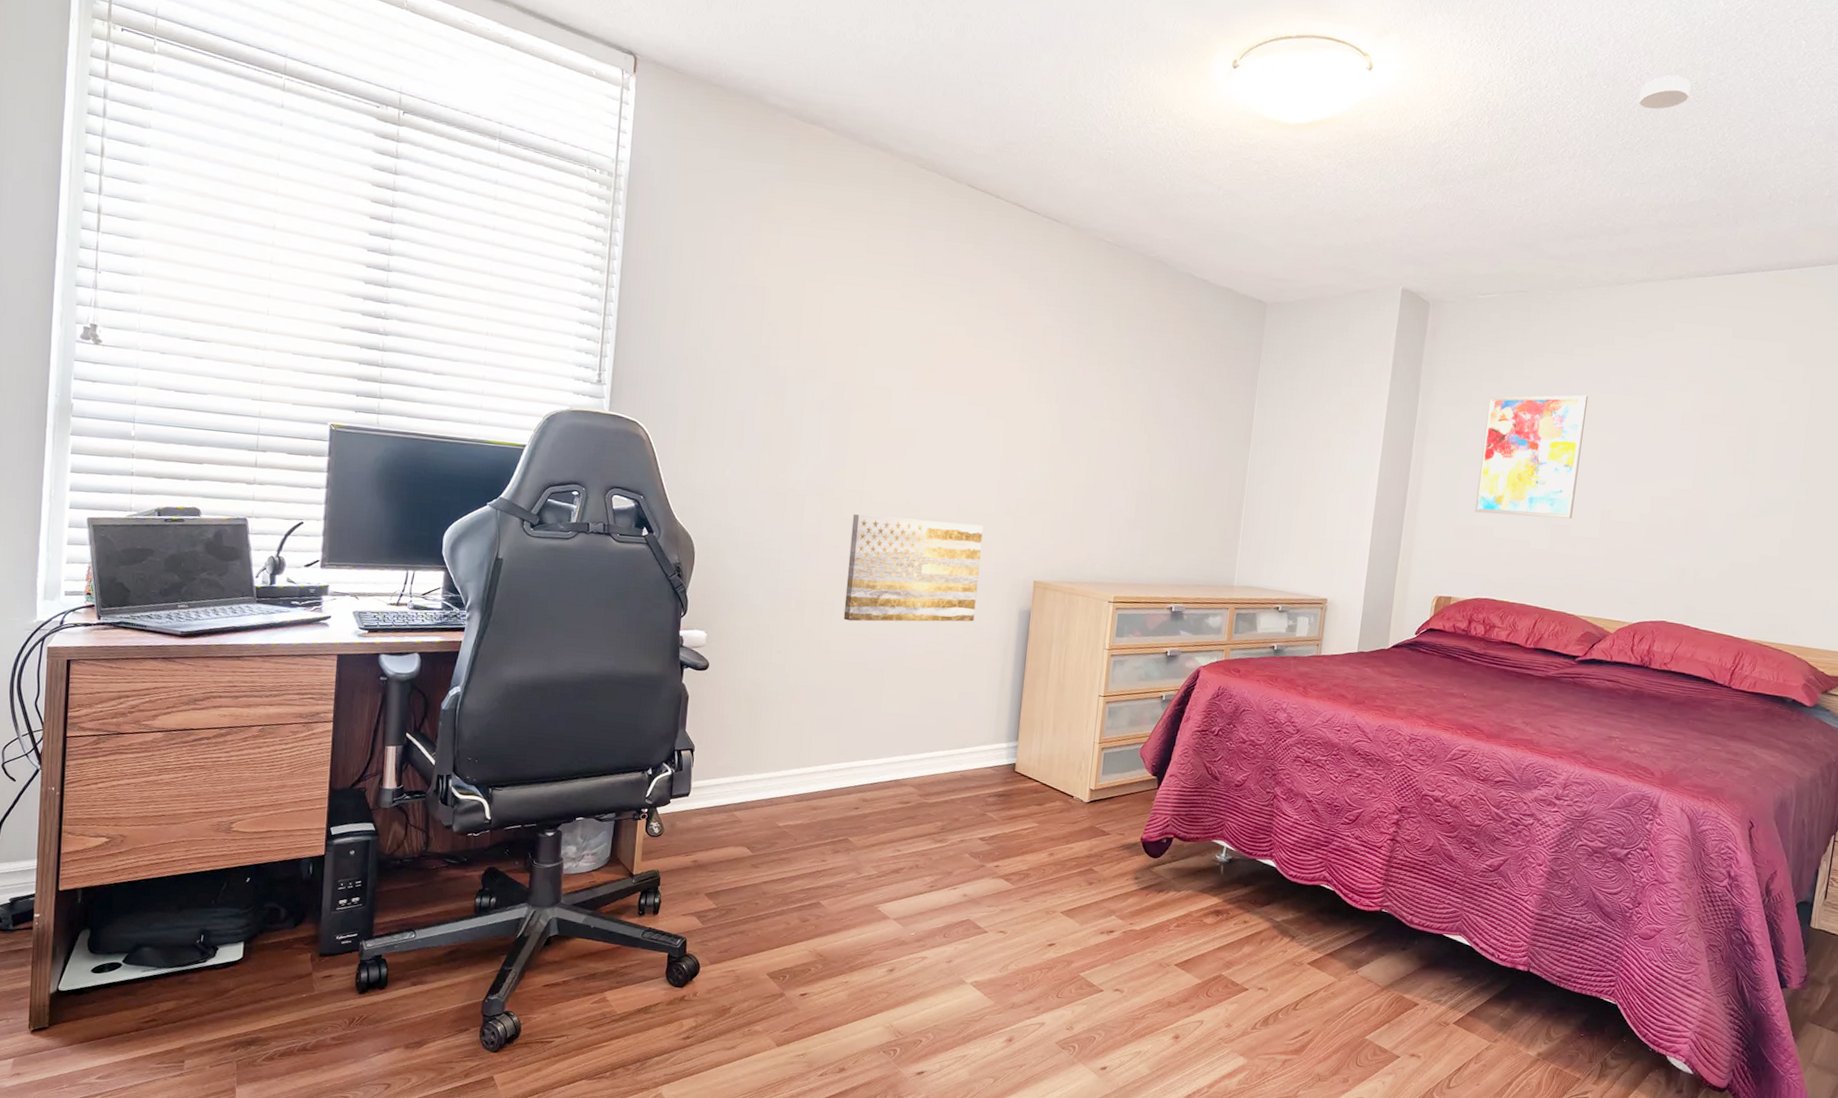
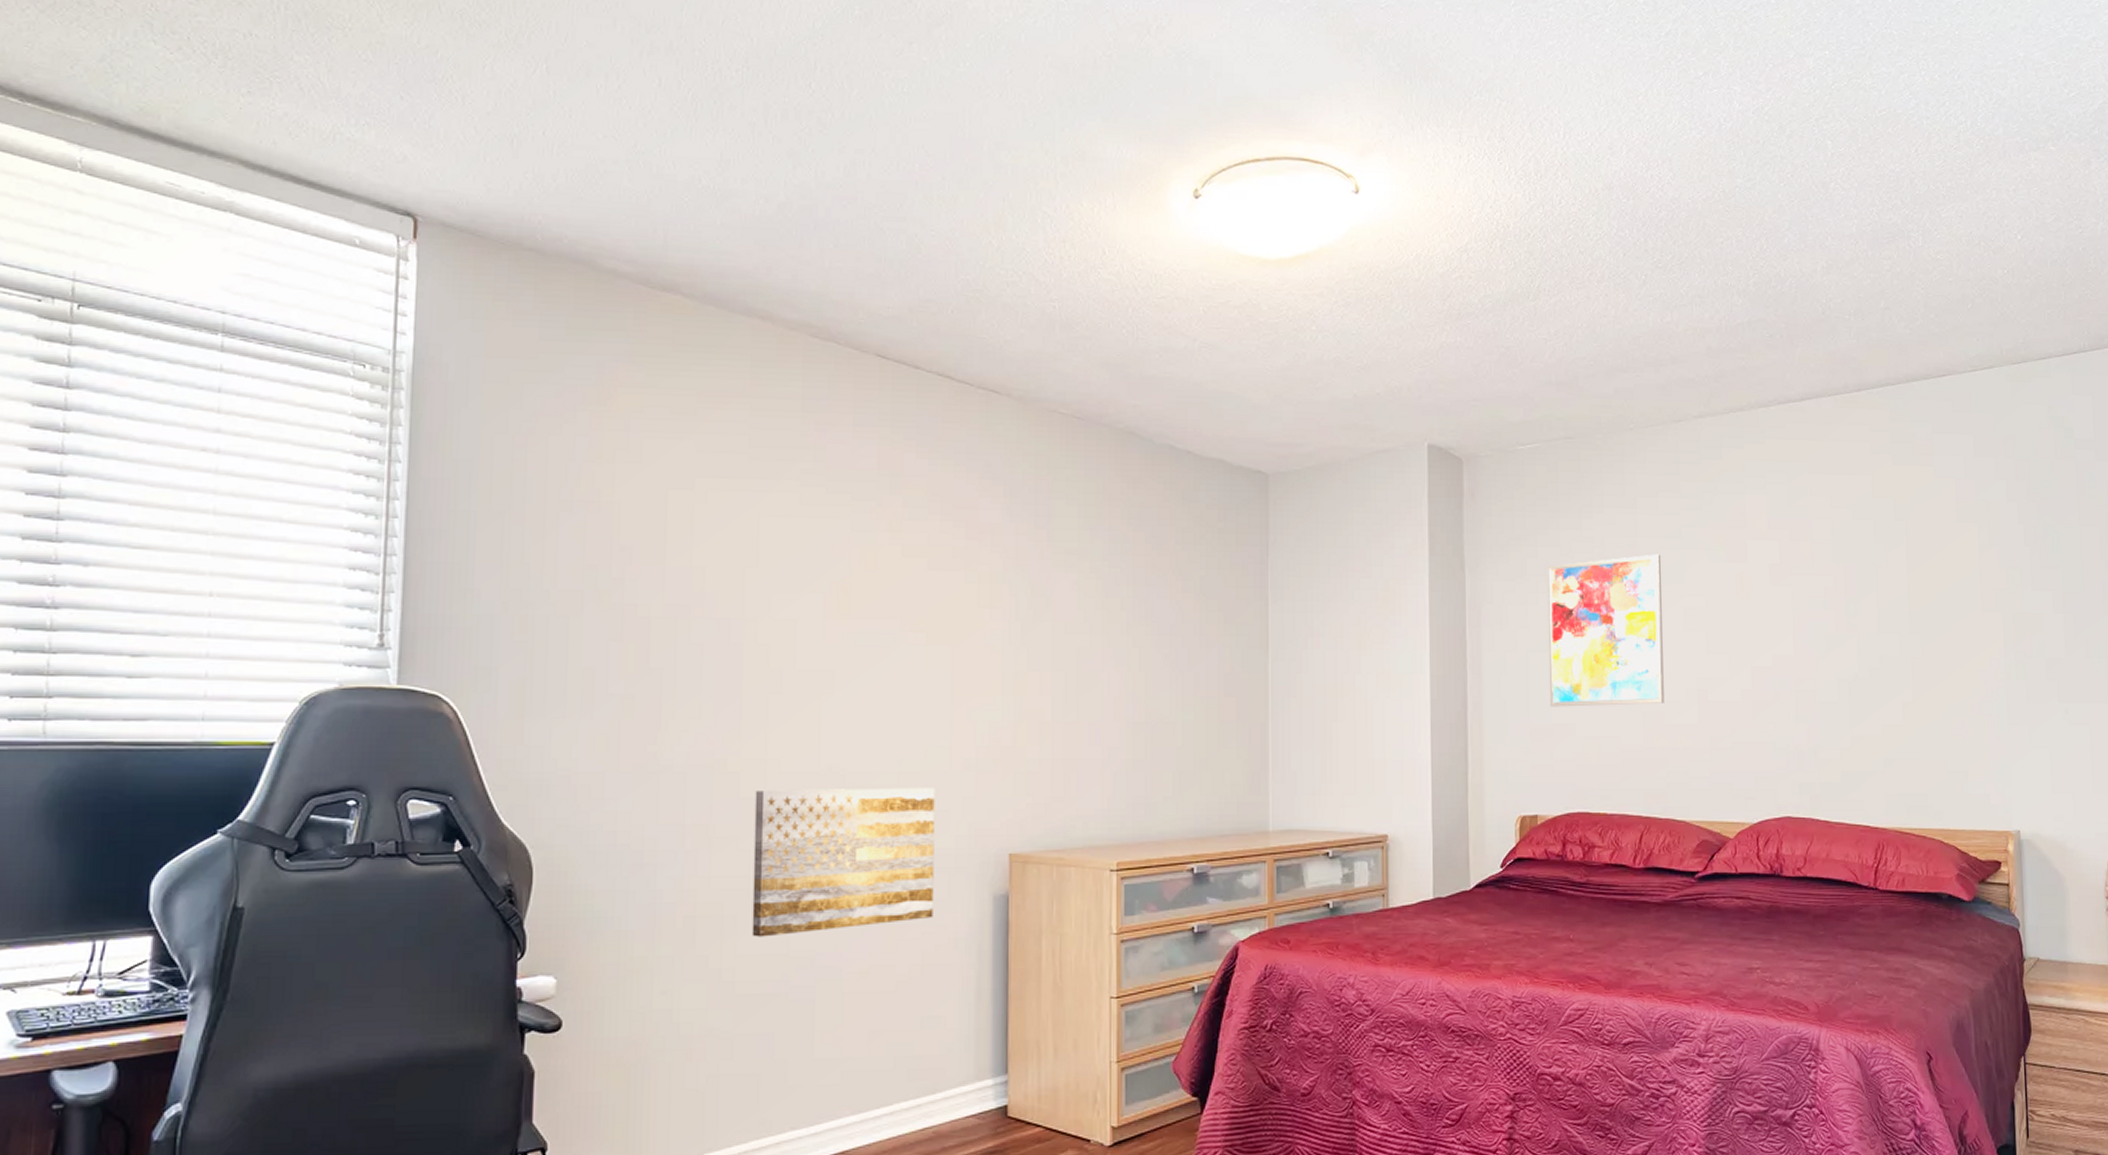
smoke detector: present [1639,74,1691,110] -> none [1665,183,1718,223]

